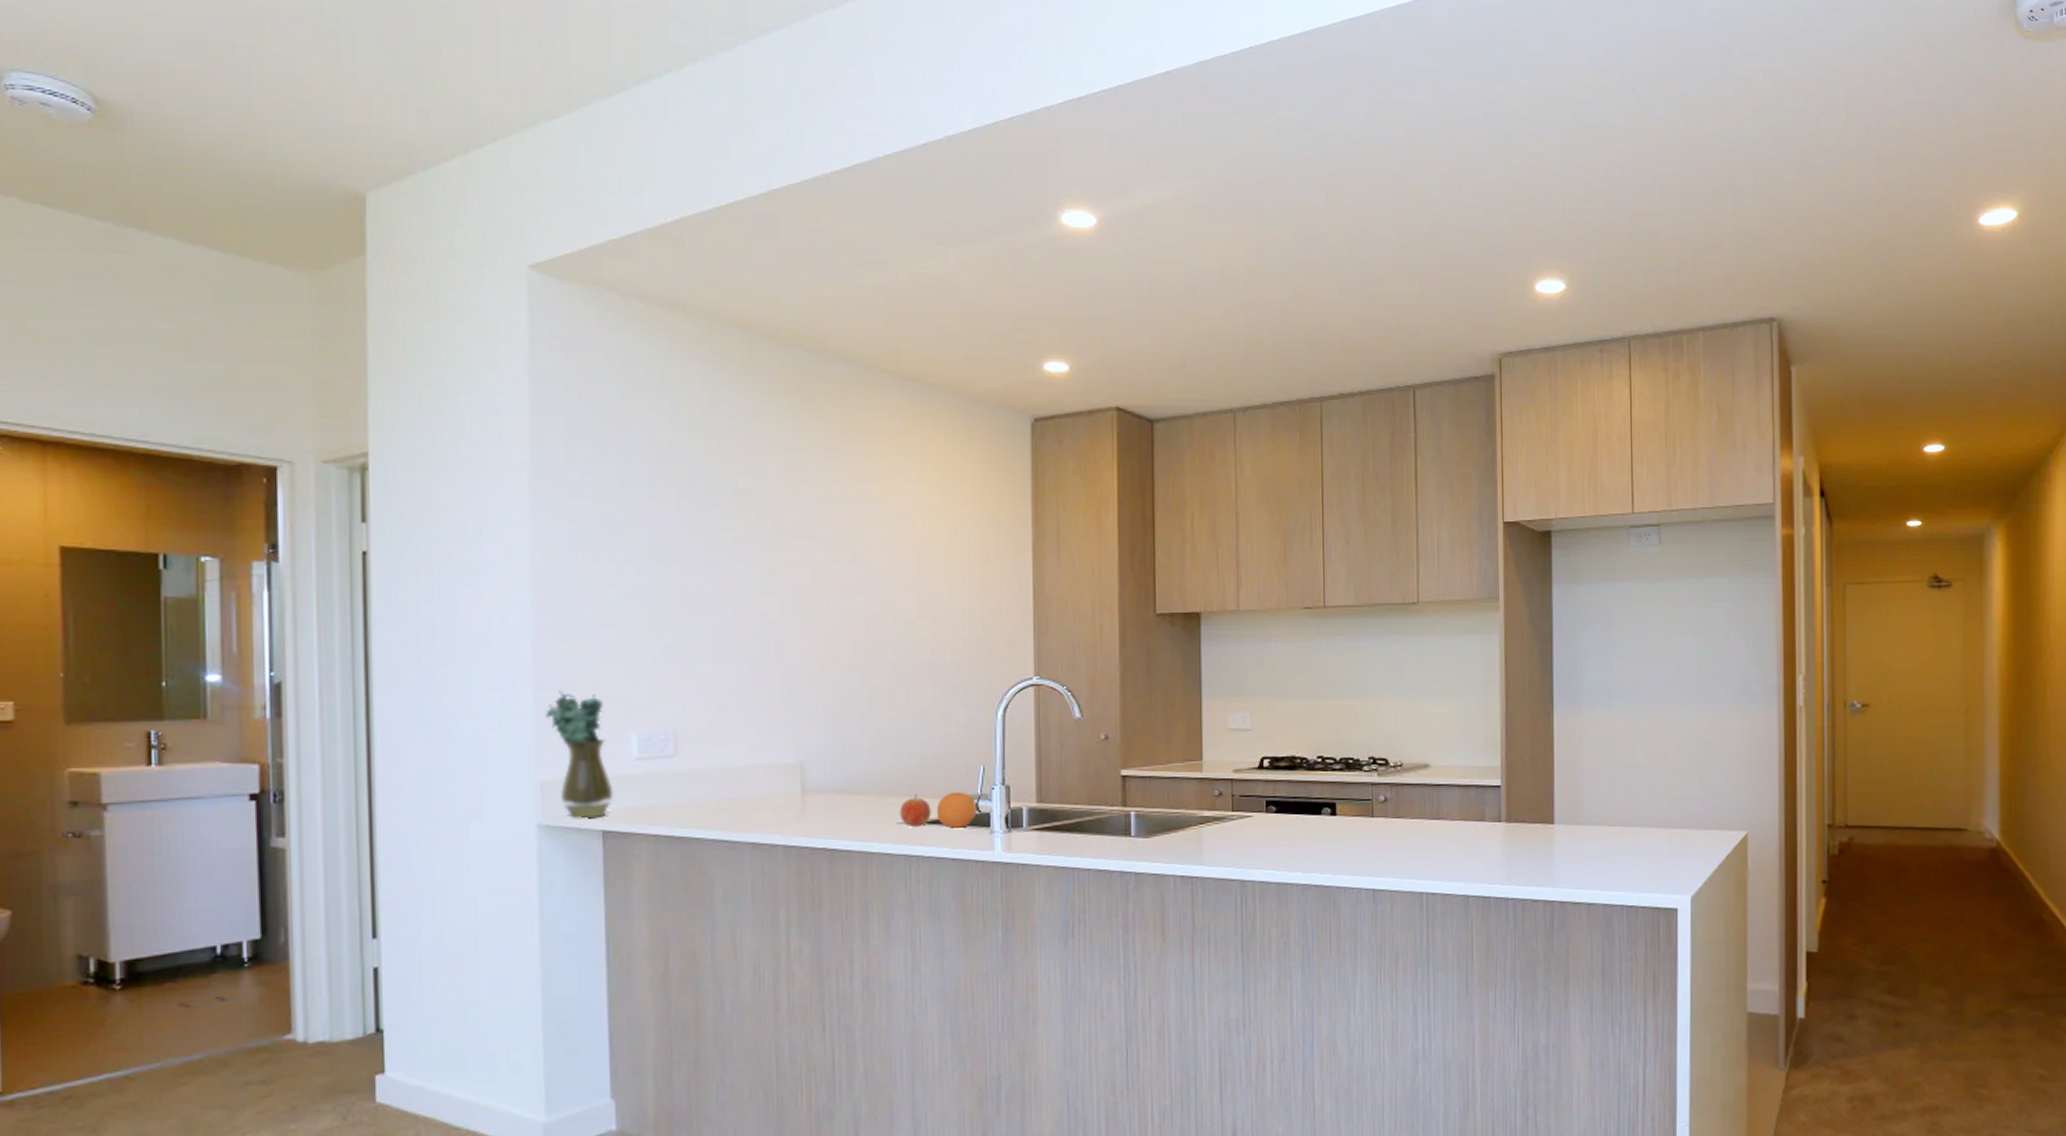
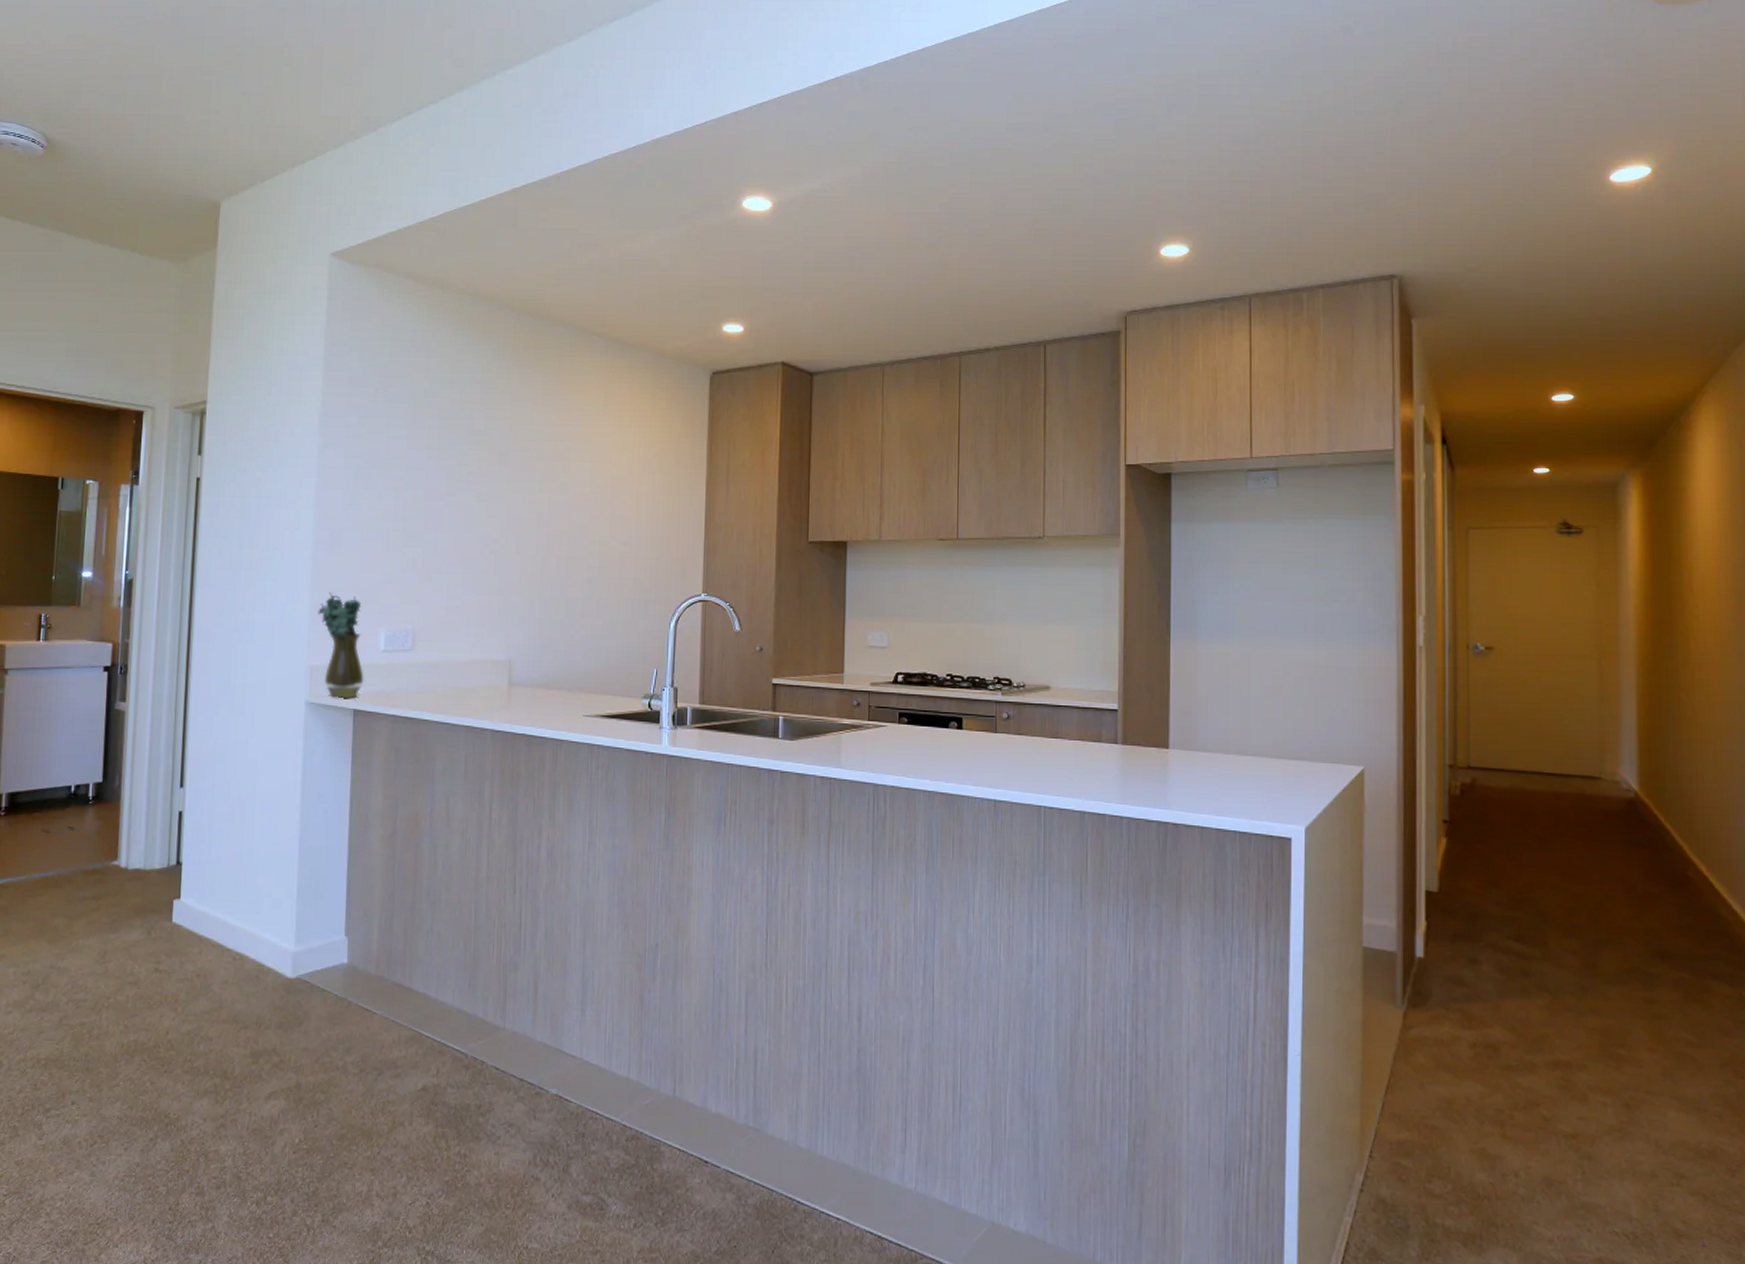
fruit: present [899,794,931,828] -> none [585,691,612,721]
fruit: present [936,791,977,830] -> none [615,691,650,724]

